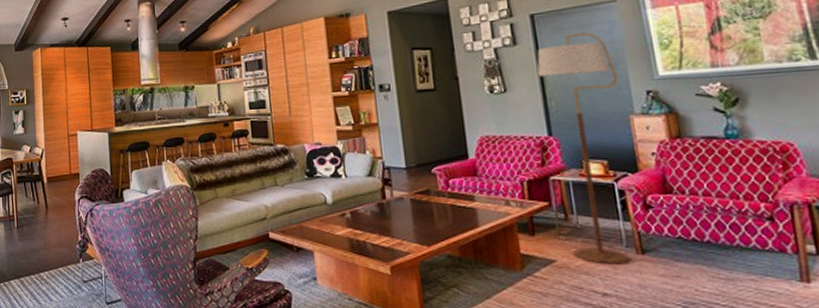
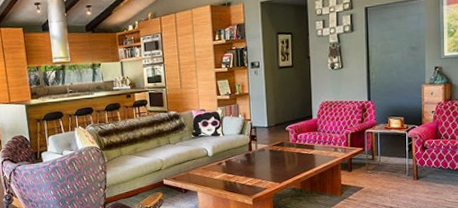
floor lamp: present [537,32,631,265] -> none [365,23,418,188]

